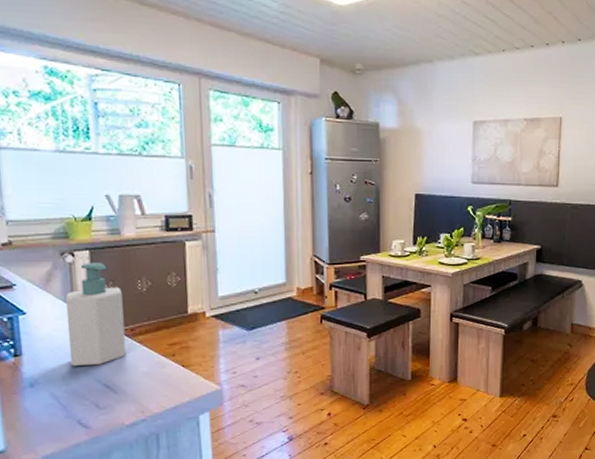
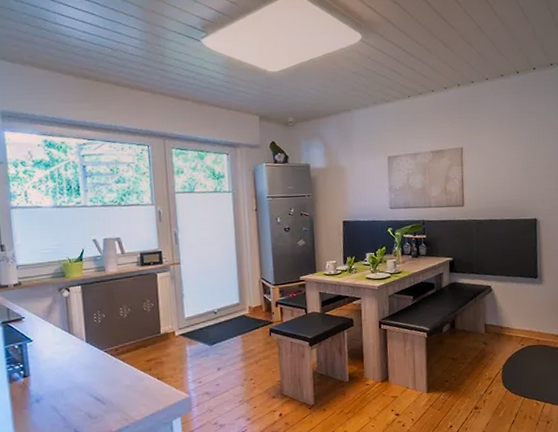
soap bottle: present [65,262,126,367] -> none [63,295,112,384]

